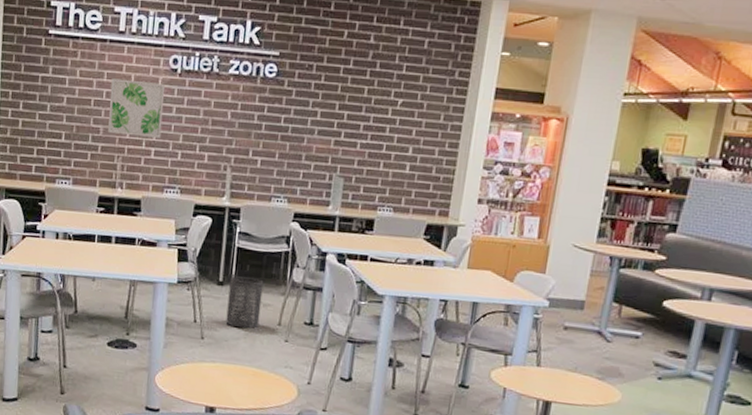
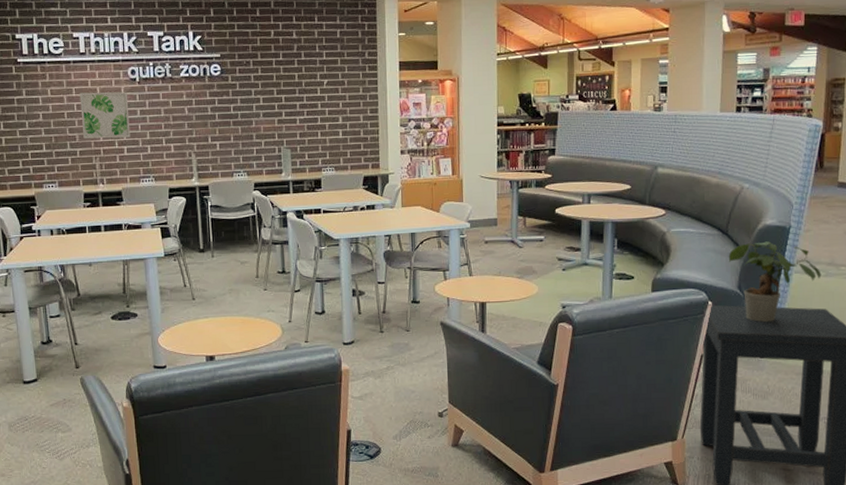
trash can: present [225,276,264,329] -> none [209,242,240,285]

